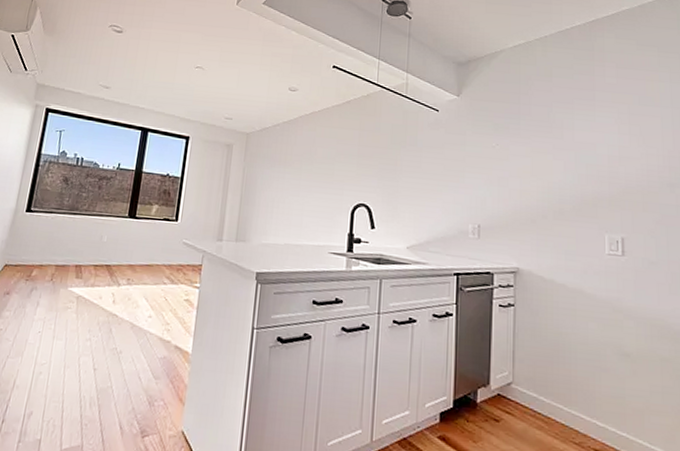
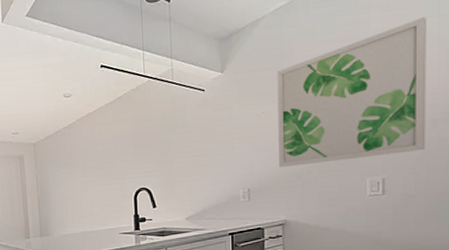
wall art: none [513,80,665,214] -> present [277,17,427,167]

